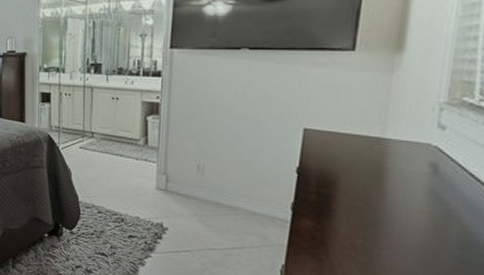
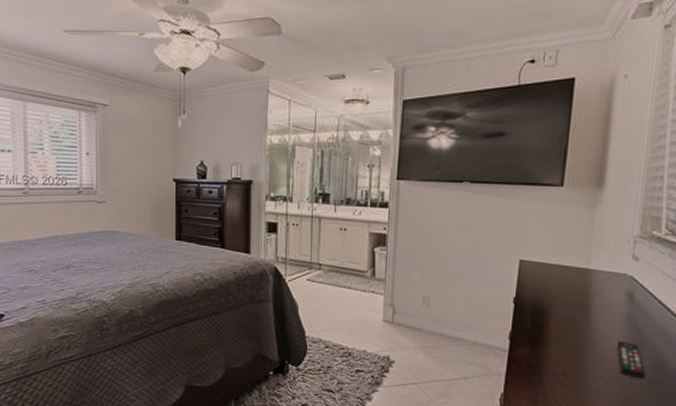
remote control: none [416,214,452,258] -> present [616,340,646,379]

